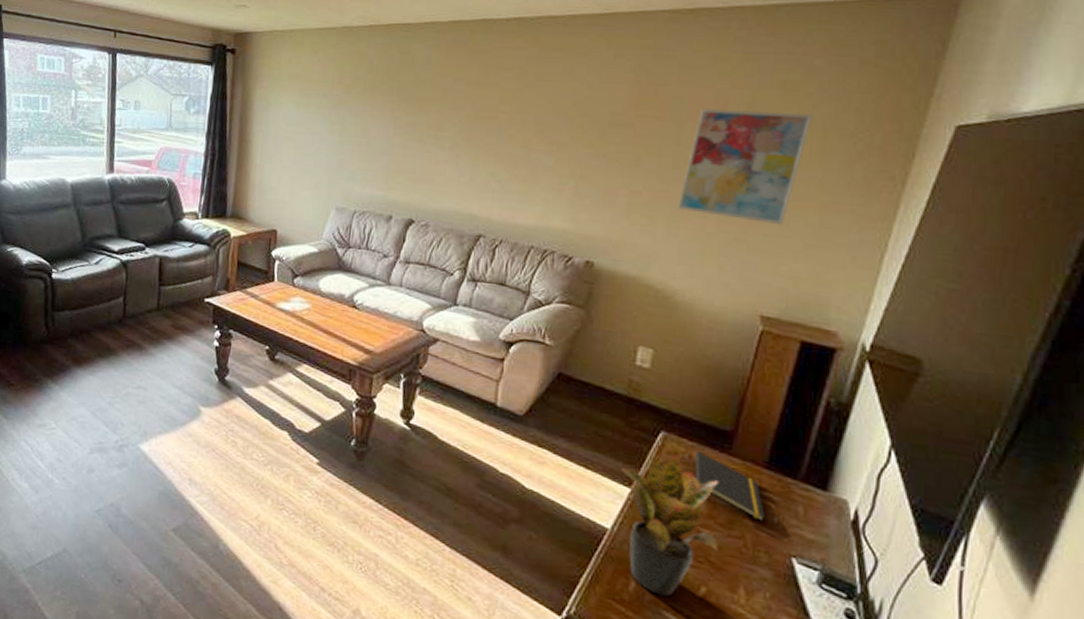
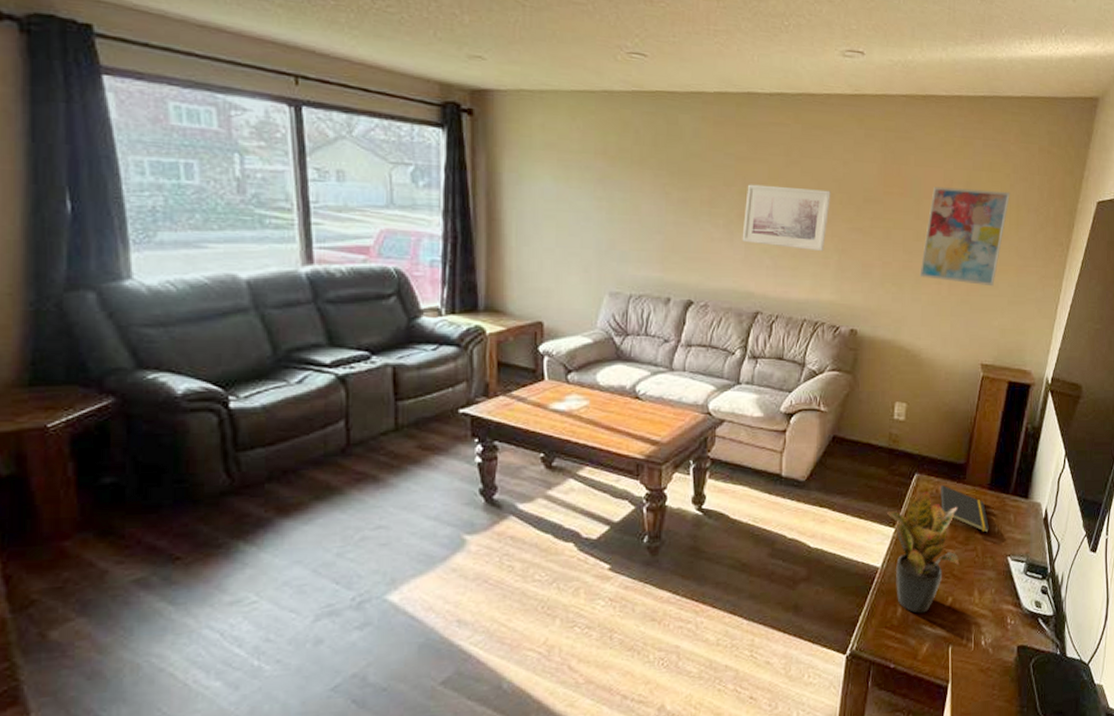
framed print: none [468,108,570,178] -> present [742,184,831,252]

